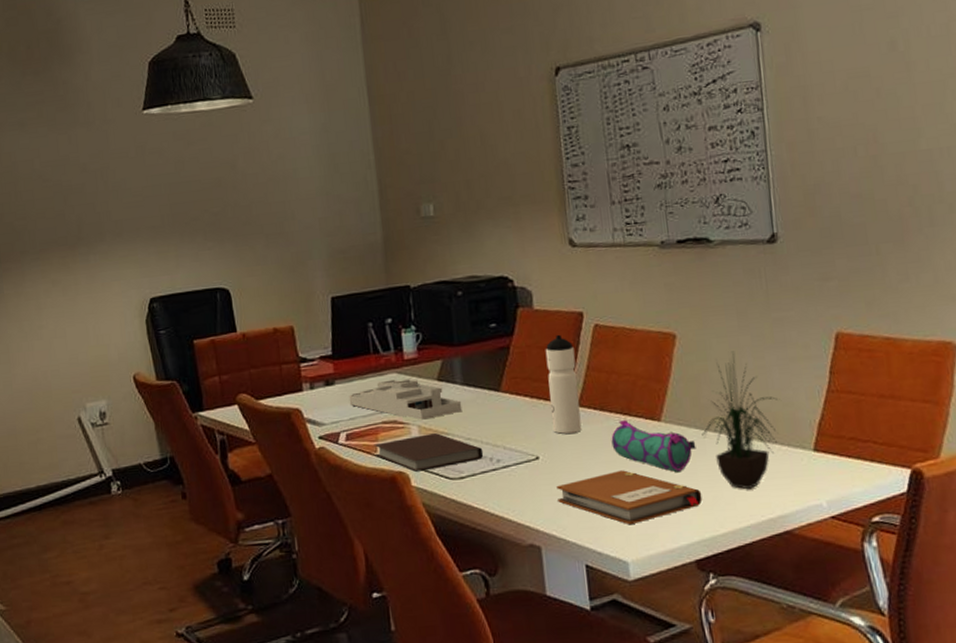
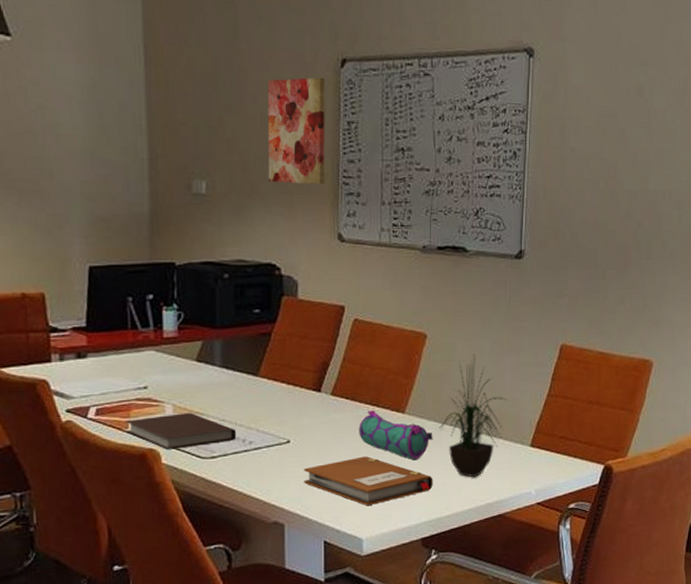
desk organizer: present [348,379,463,420] -> none [101,357,219,399]
wall art: none [484,88,550,197] -> present [267,77,326,184]
water bottle: present [545,334,582,434] -> none [305,325,334,420]

